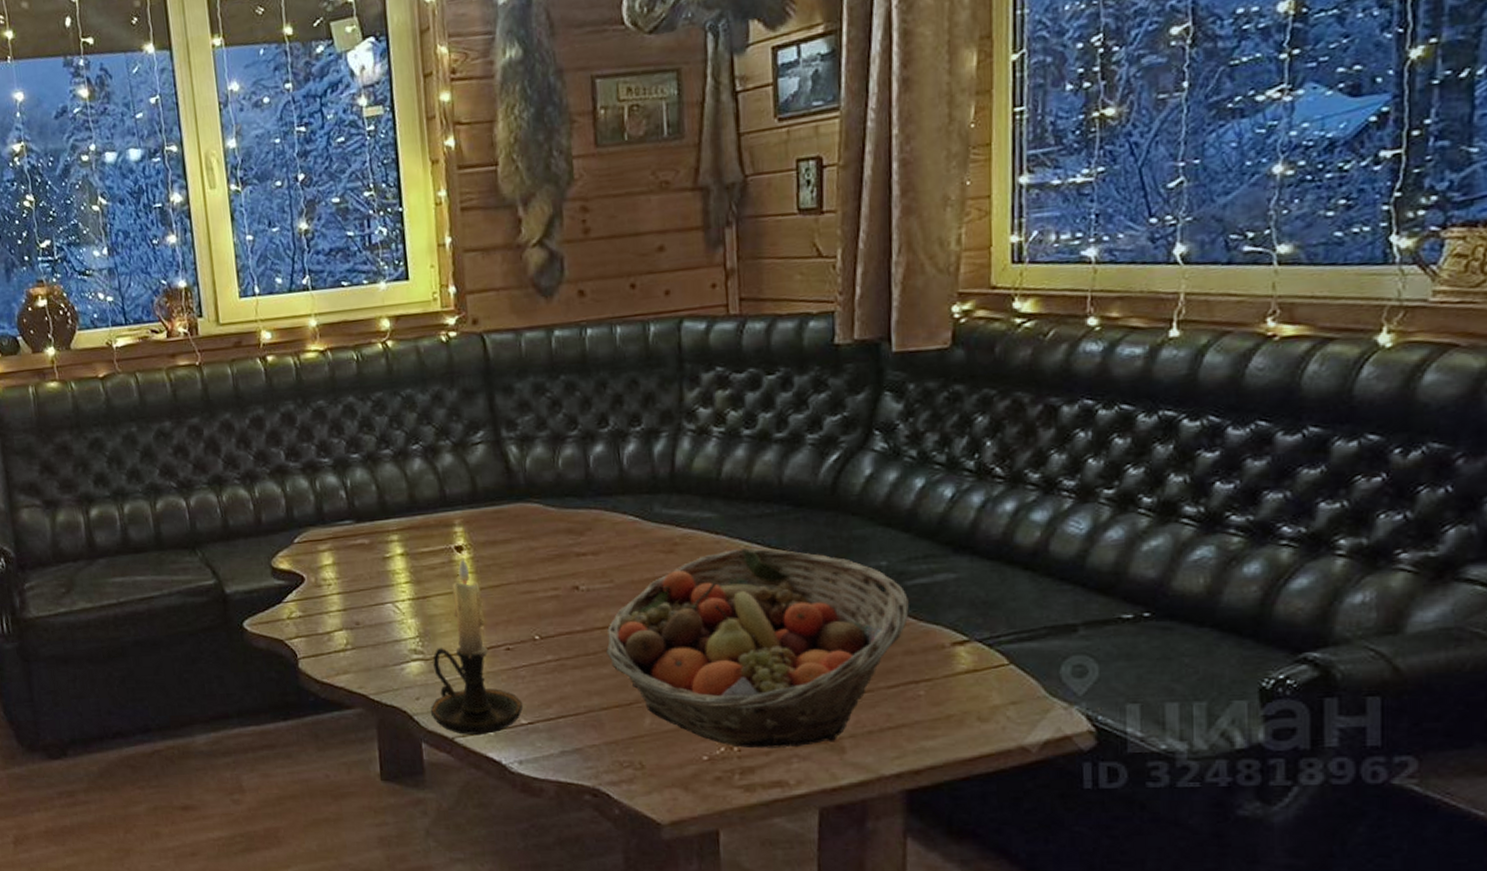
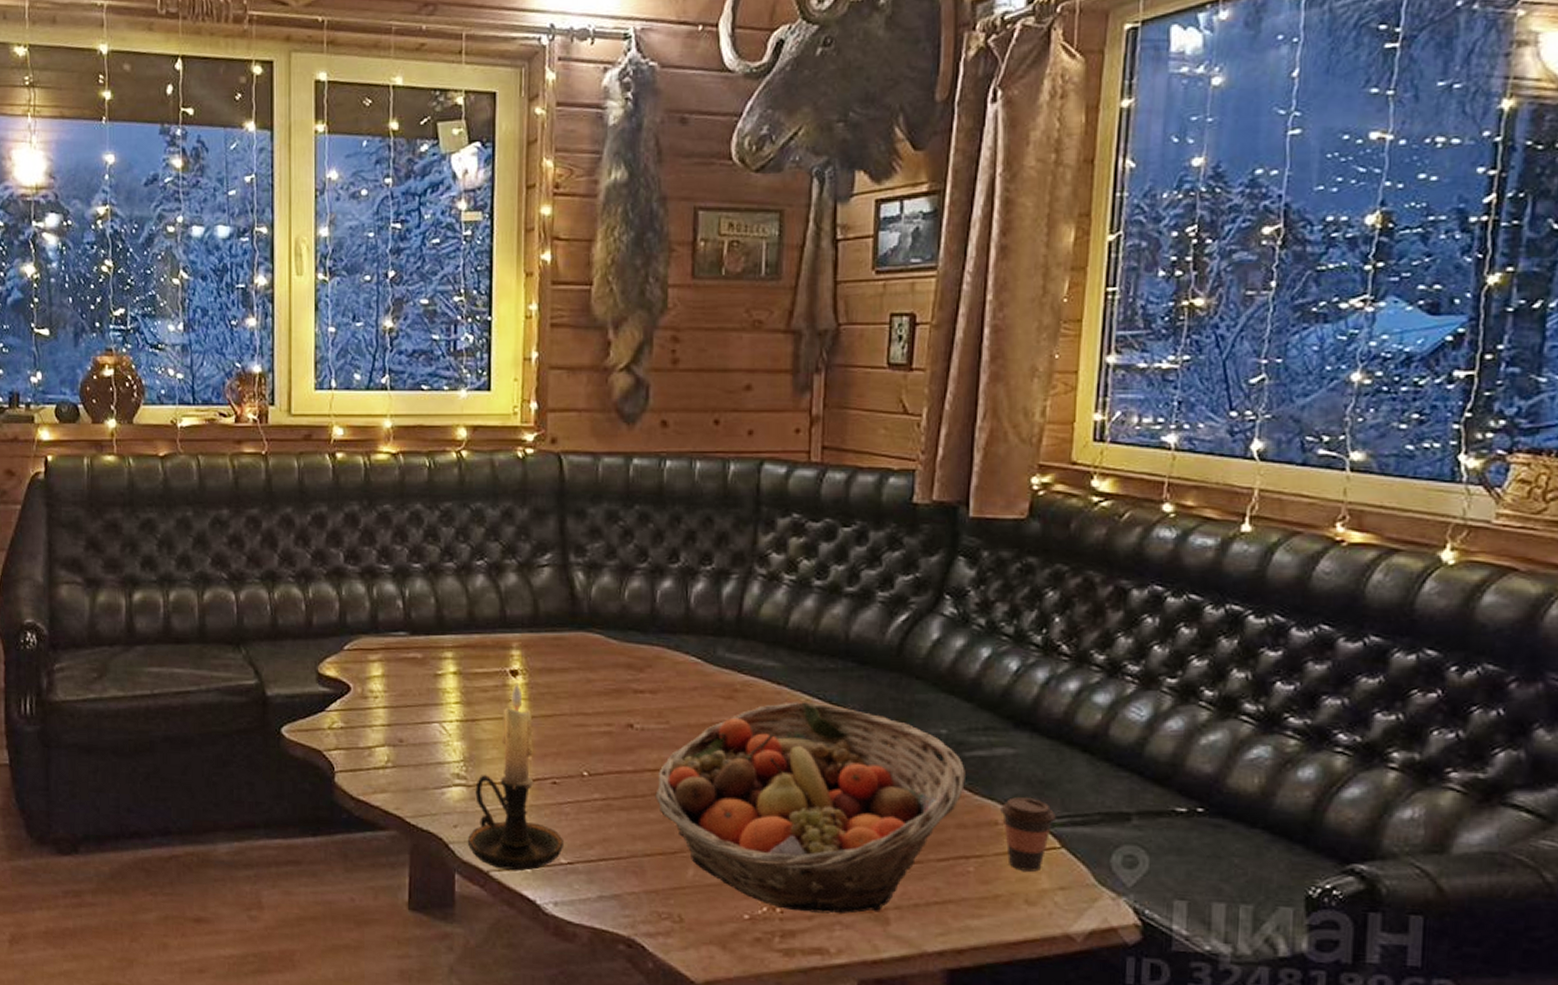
coffee cup: none [946,619,1002,690] -> present [1000,797,1056,872]

